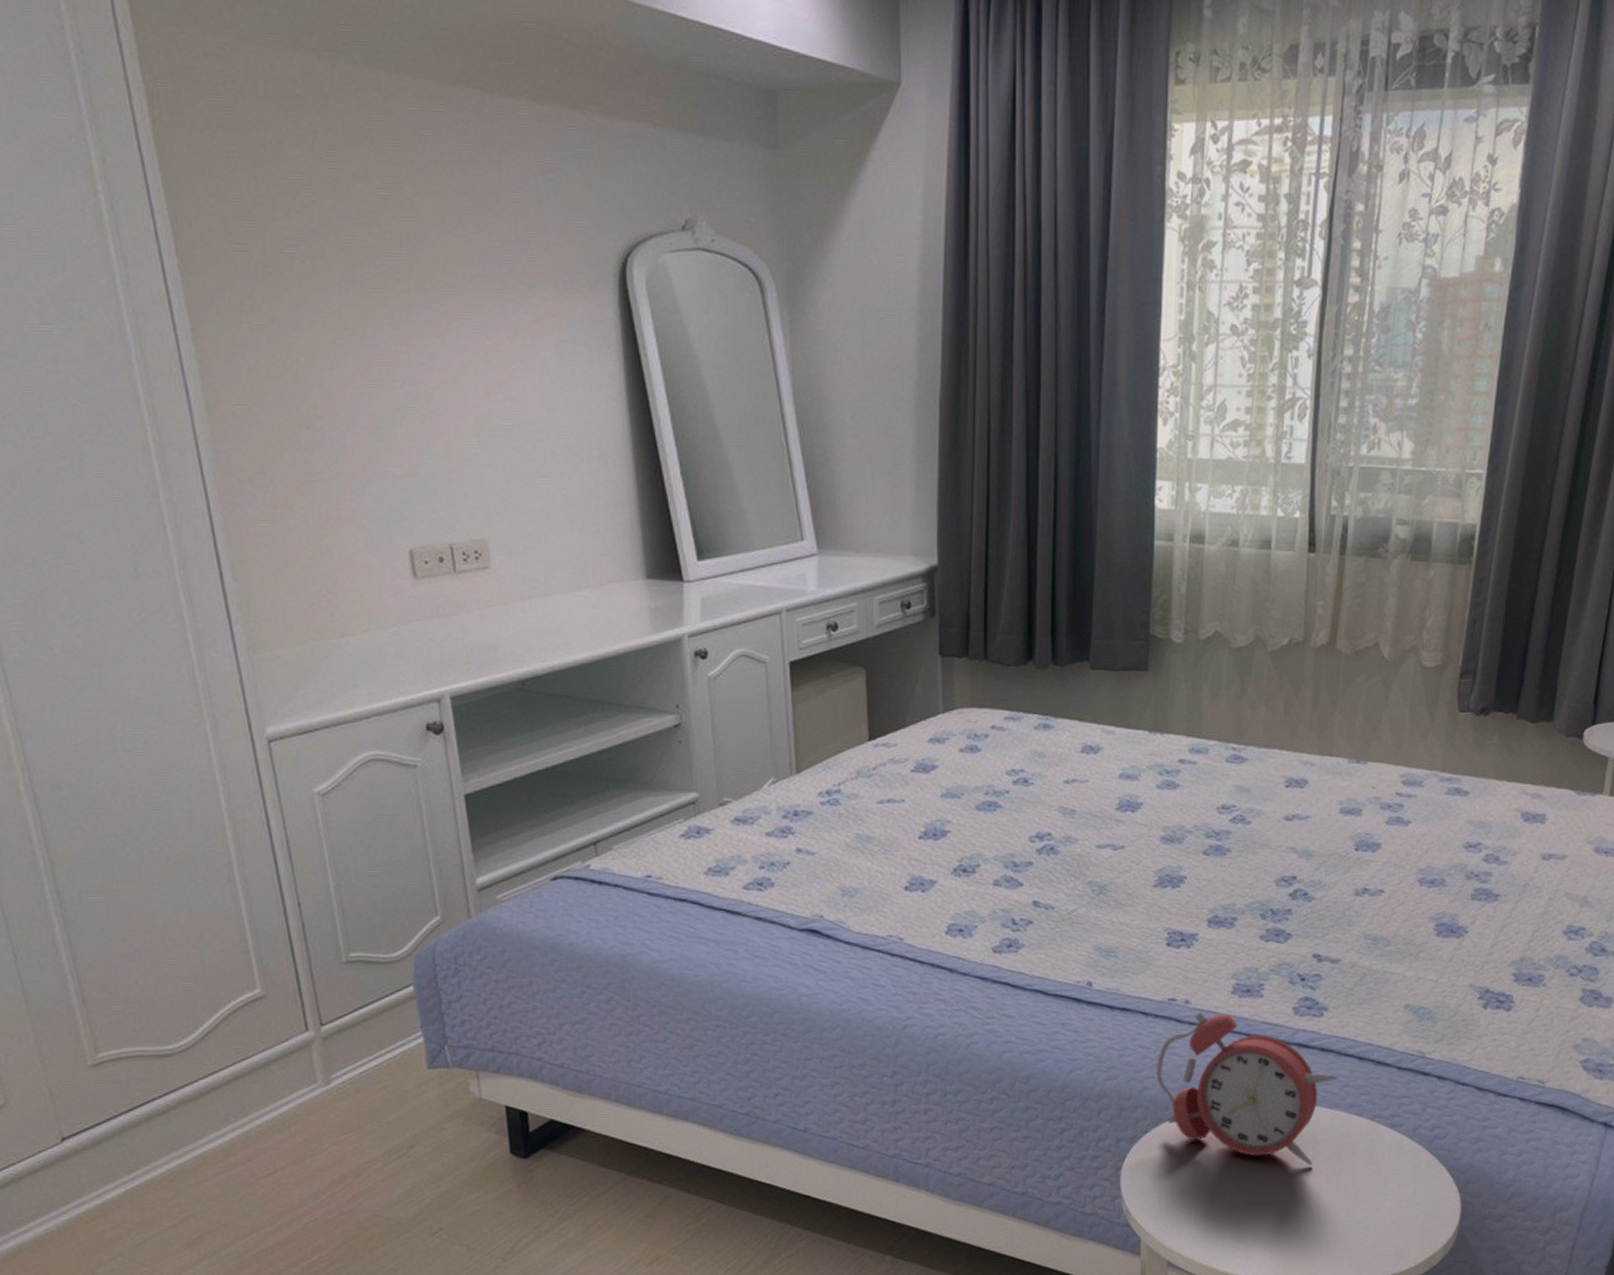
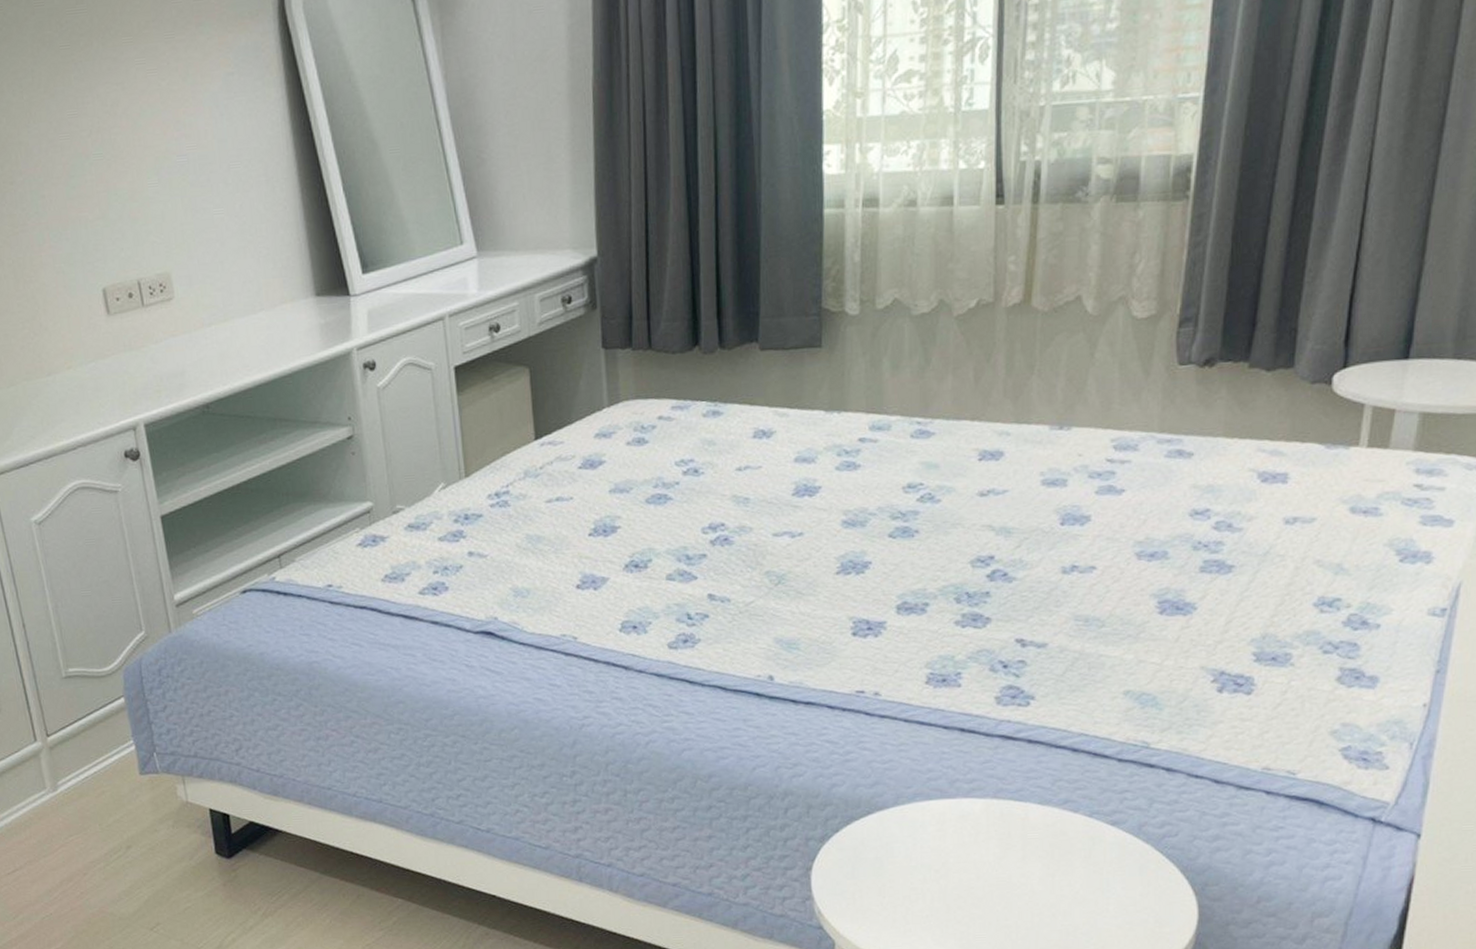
alarm clock: present [1156,1012,1339,1166] -> none [845,704,1050,866]

